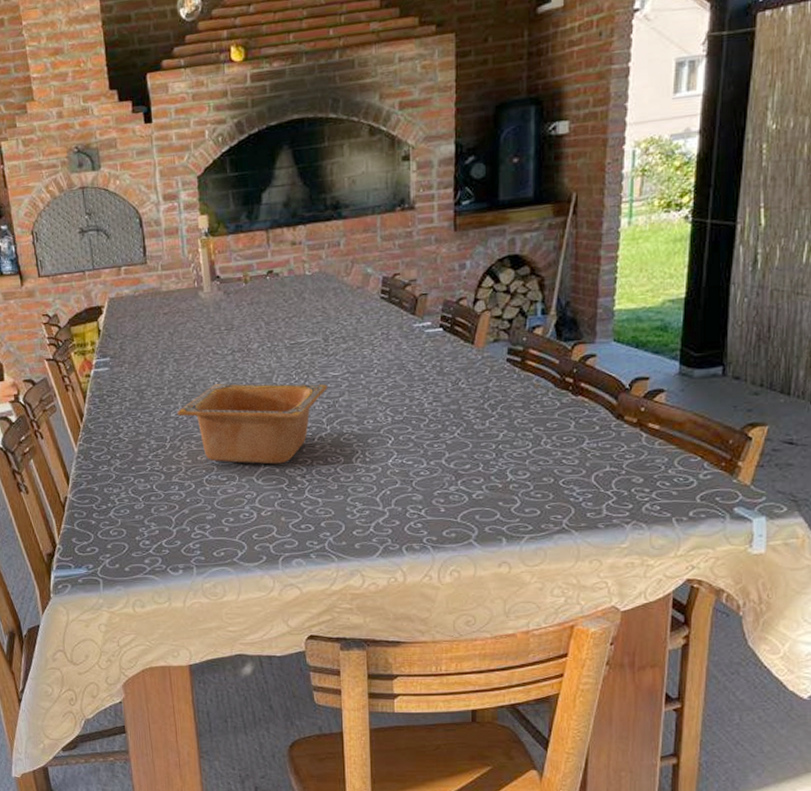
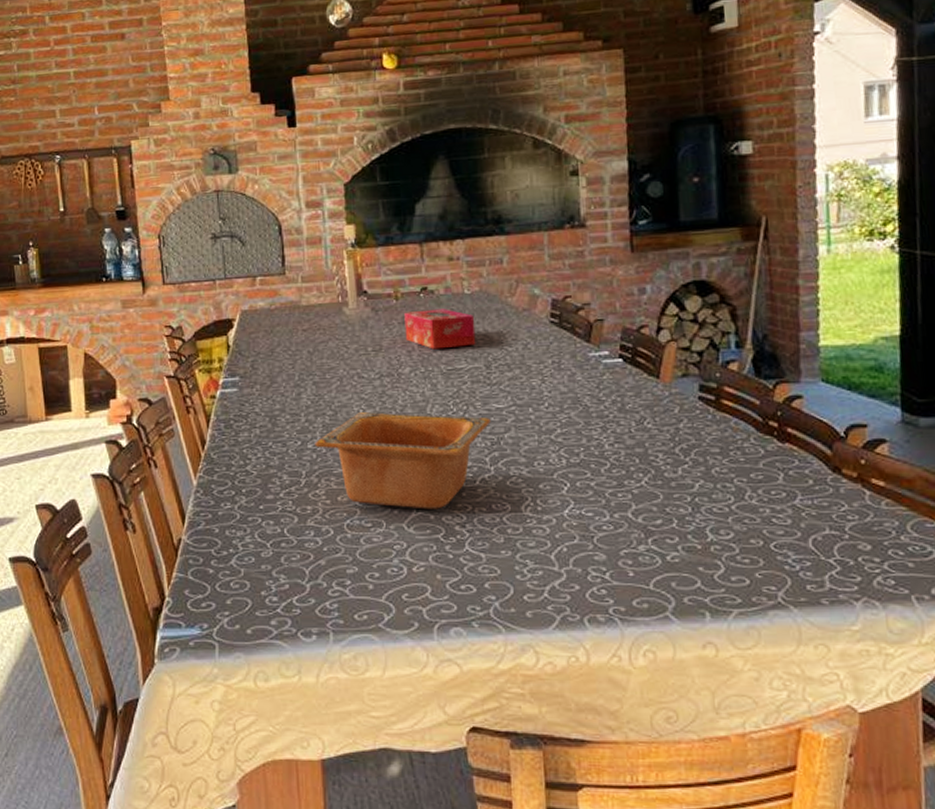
tissue box: none [253,289,316,326] -> present [404,309,476,349]

